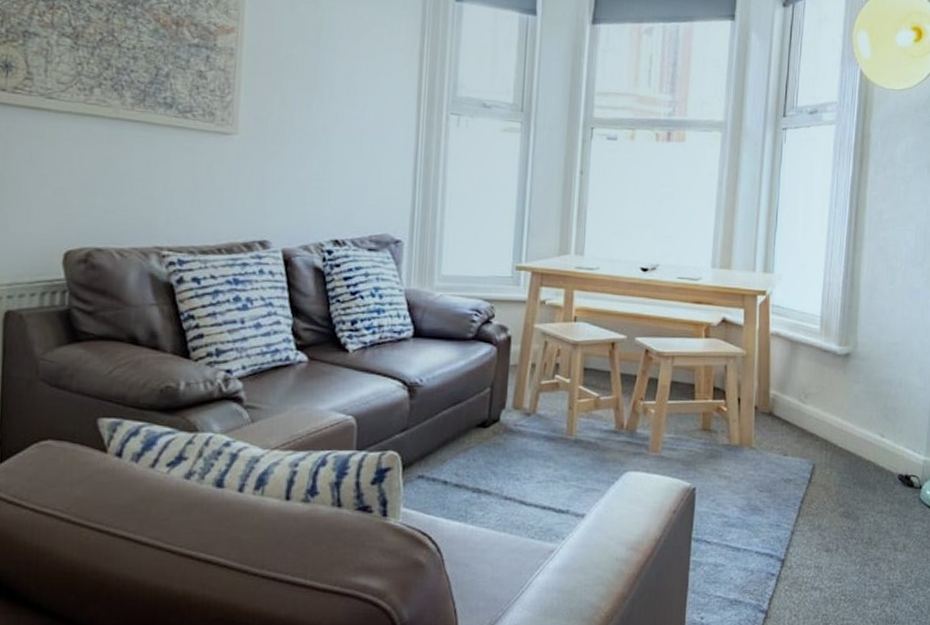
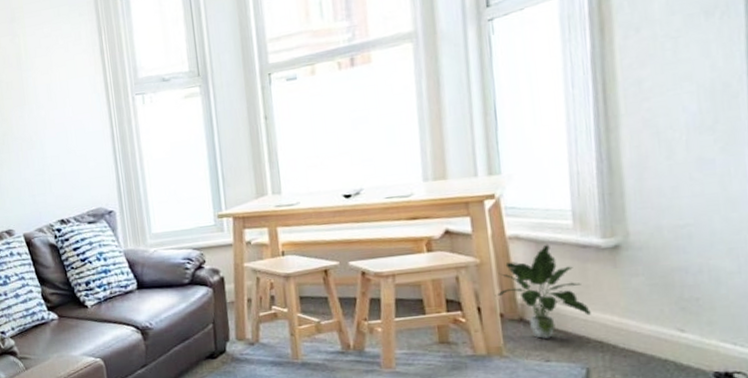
potted plant: none [753,344,822,433] -> present [495,244,591,339]

